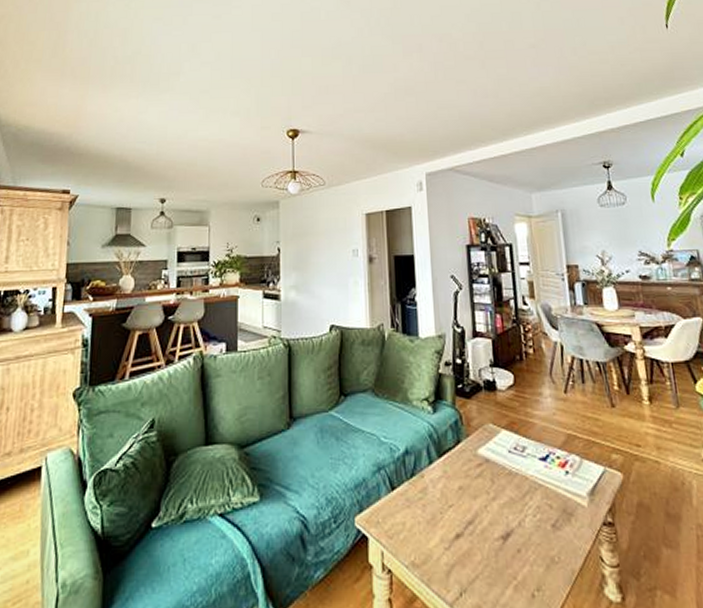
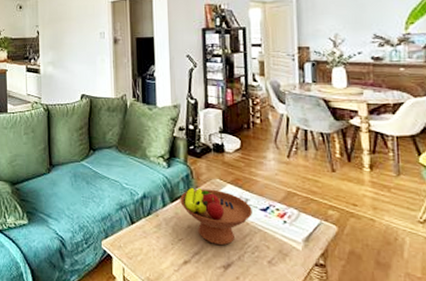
fruit bowl: none [448,436,531,508] -> present [180,187,252,245]

